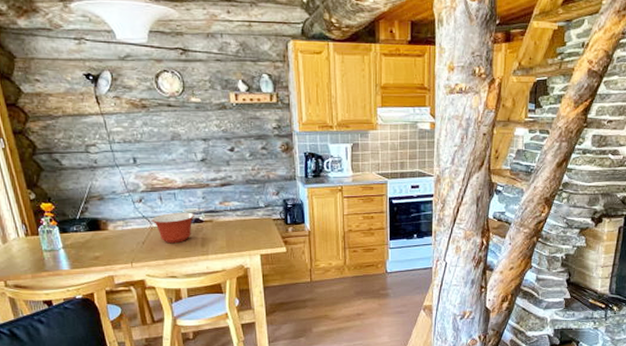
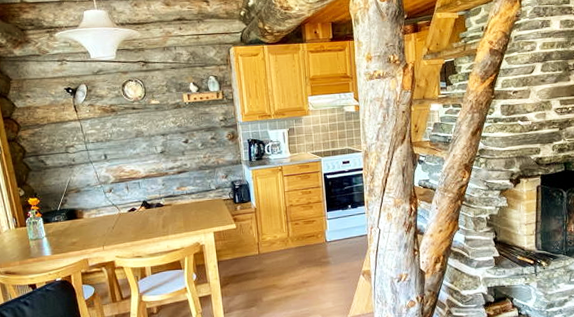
mixing bowl: present [152,212,194,244] -> none [120,198,156,227]

